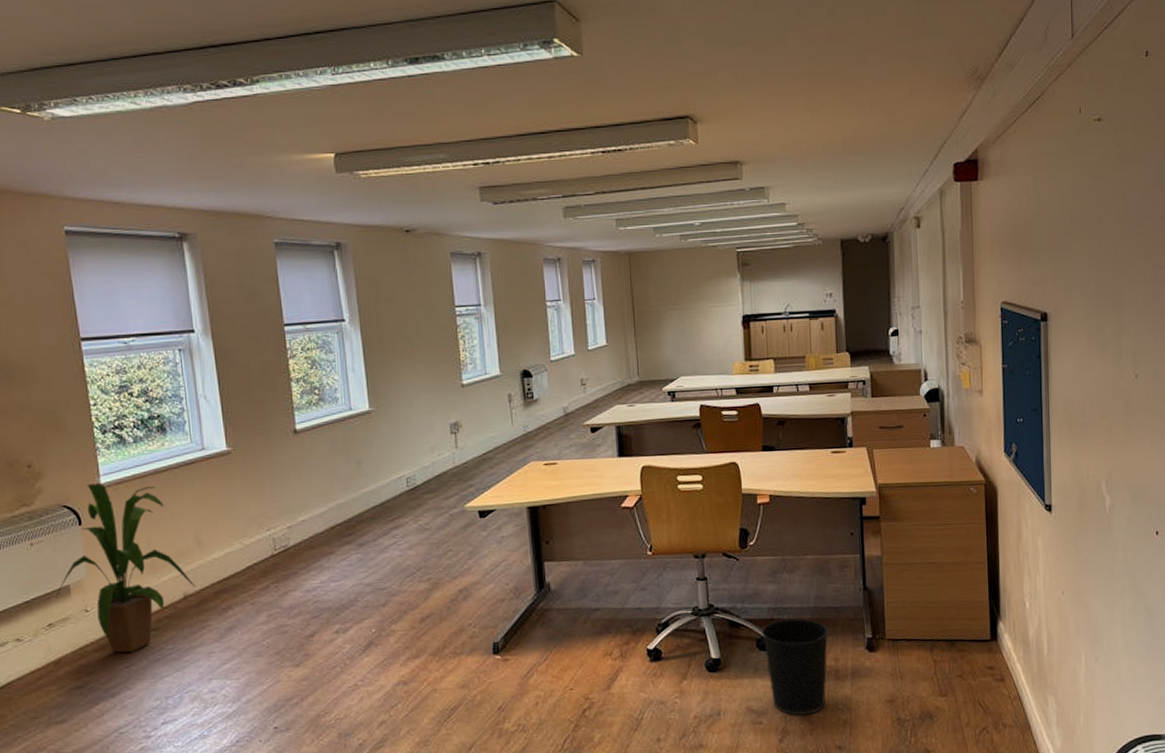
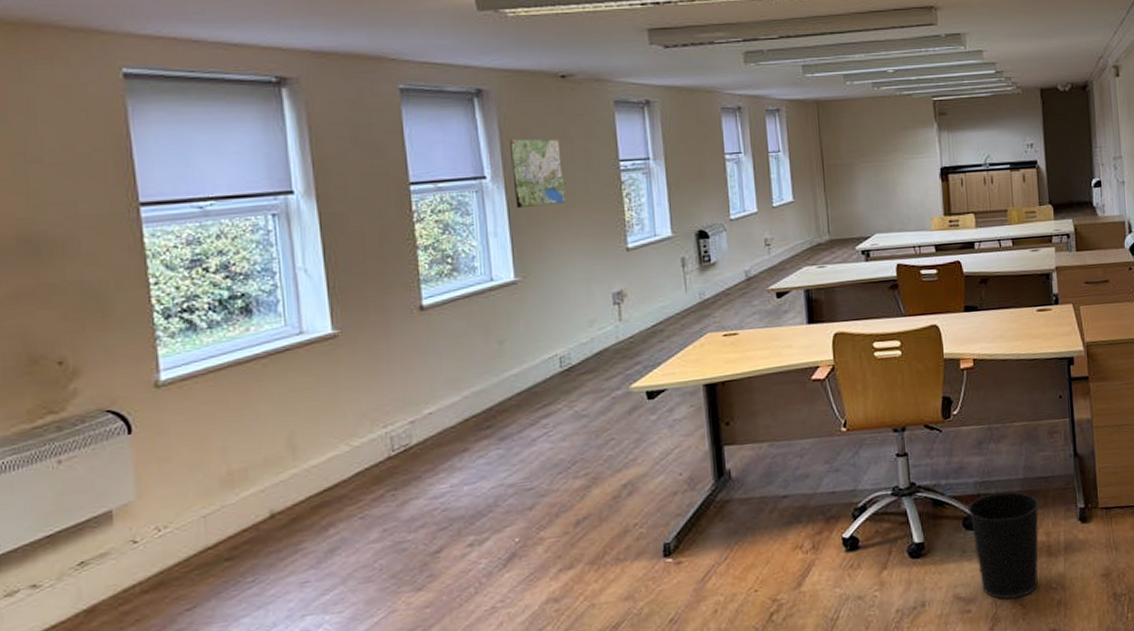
house plant: present [56,483,196,653] -> none [91,380,288,593]
road map: none [364,286,411,348] -> present [510,138,566,209]

